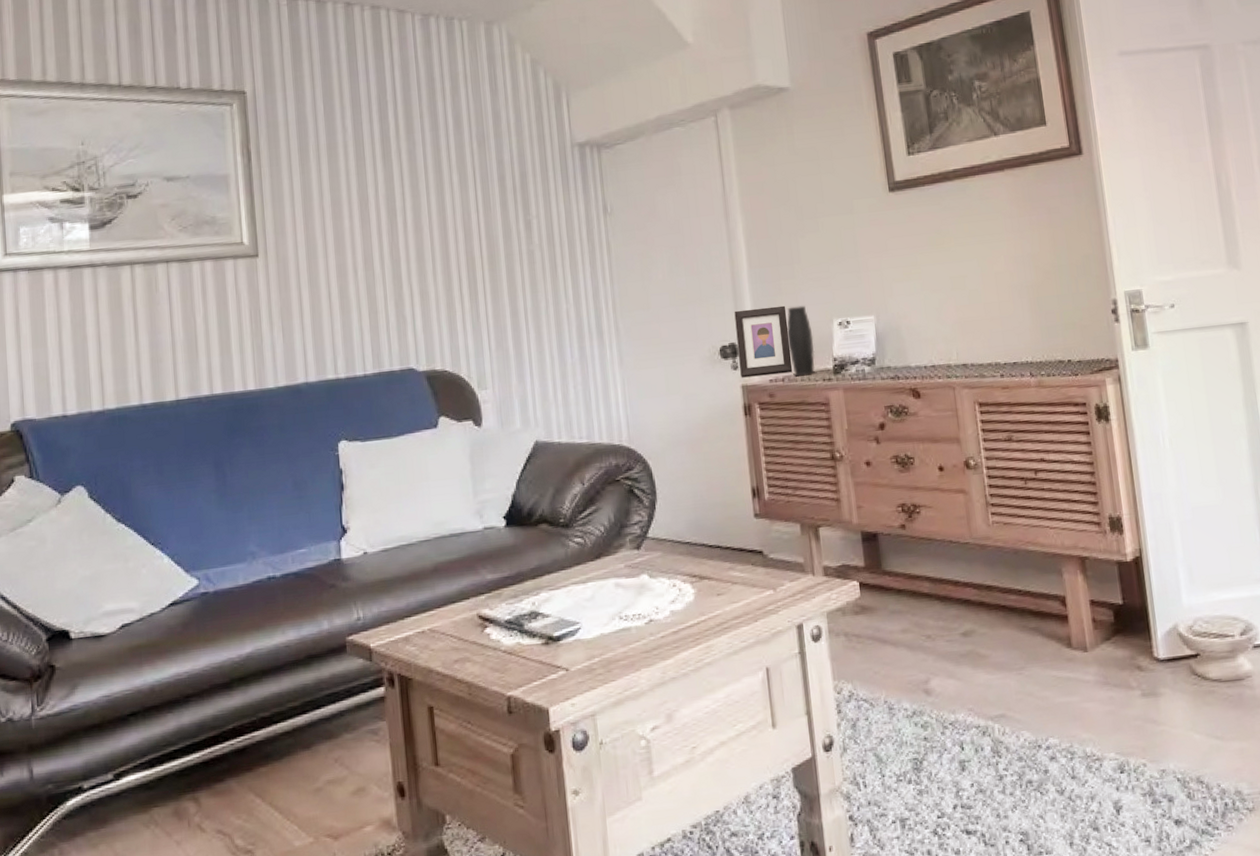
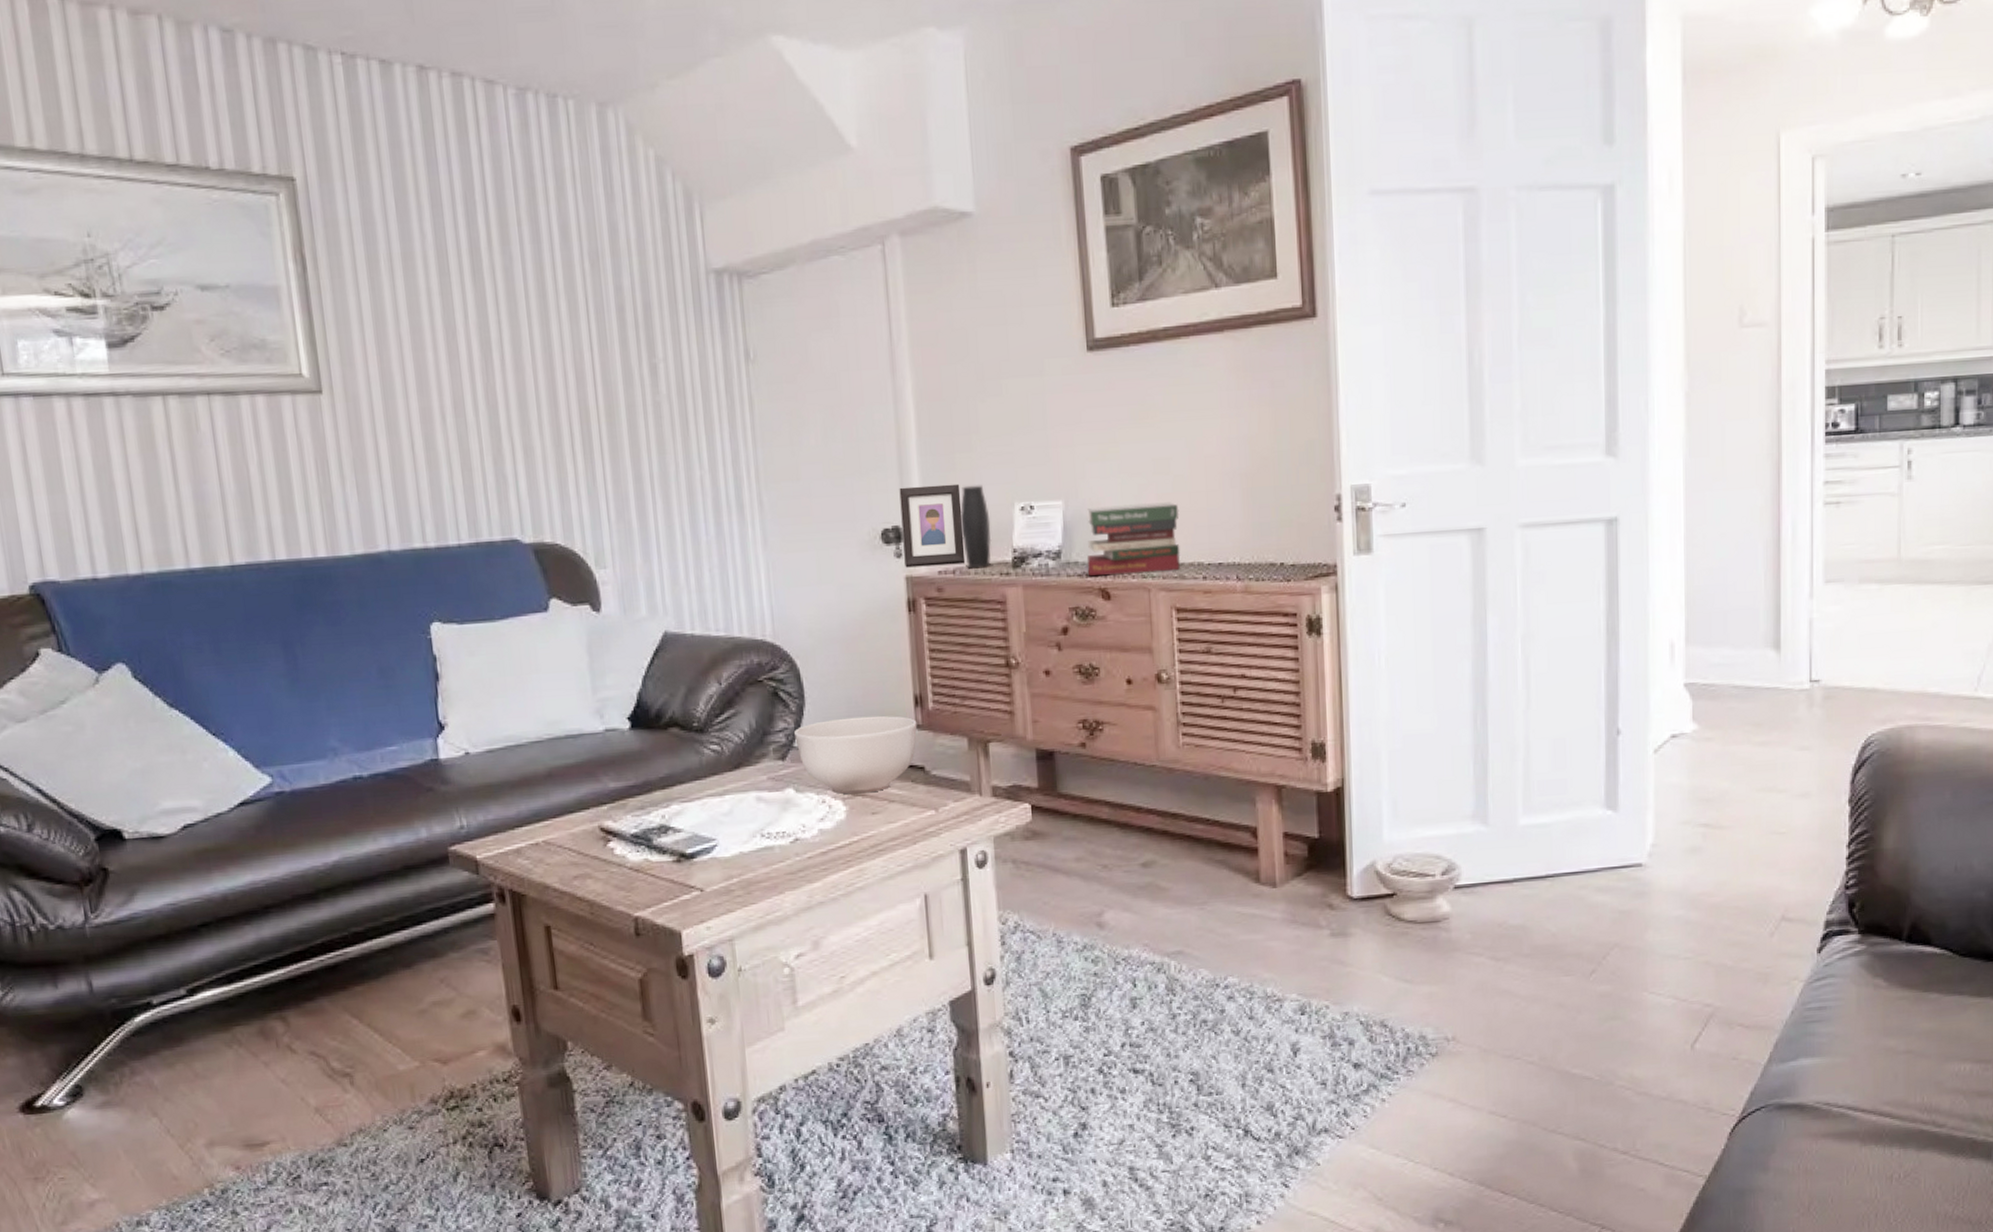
bowl: none [647,506,755,579] -> present [793,715,917,795]
books: none [896,312,981,379] -> present [1086,502,1181,577]

